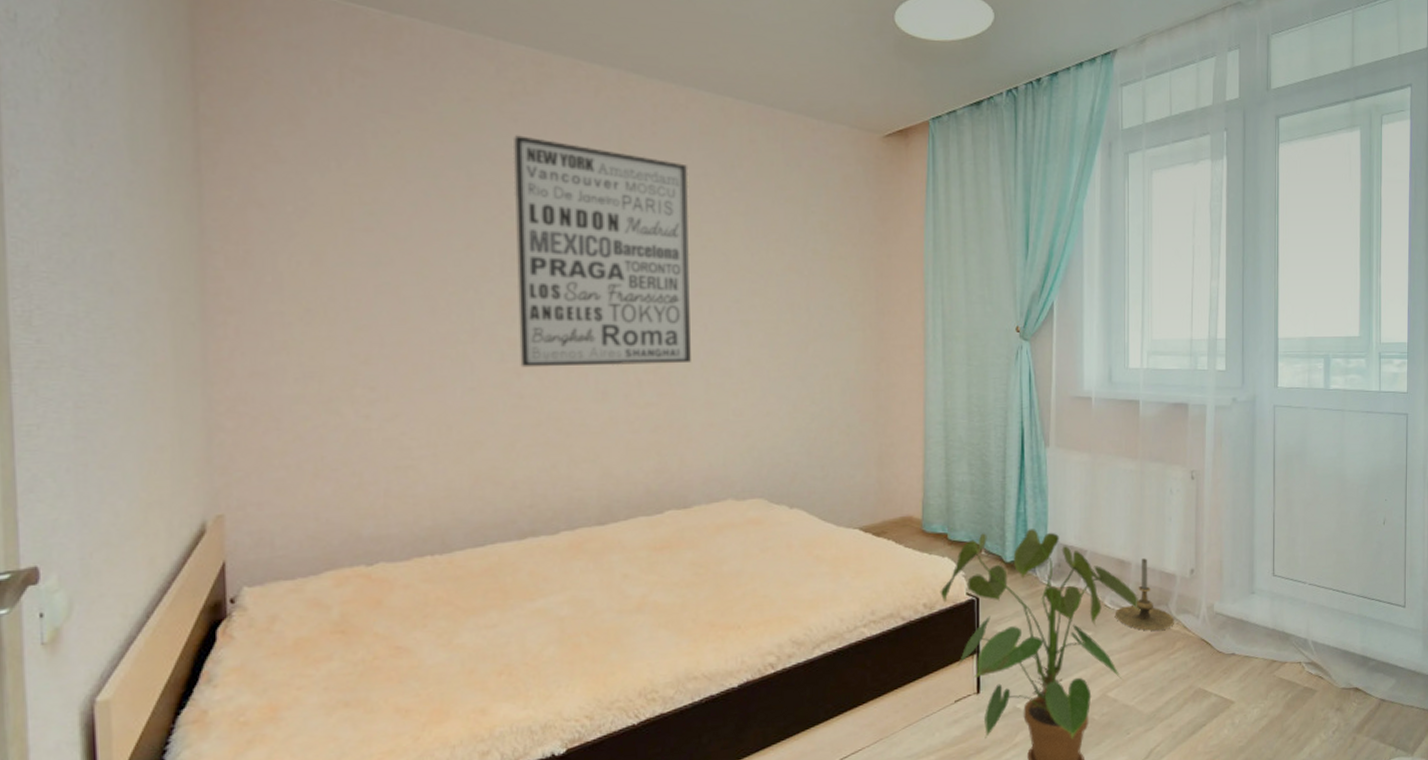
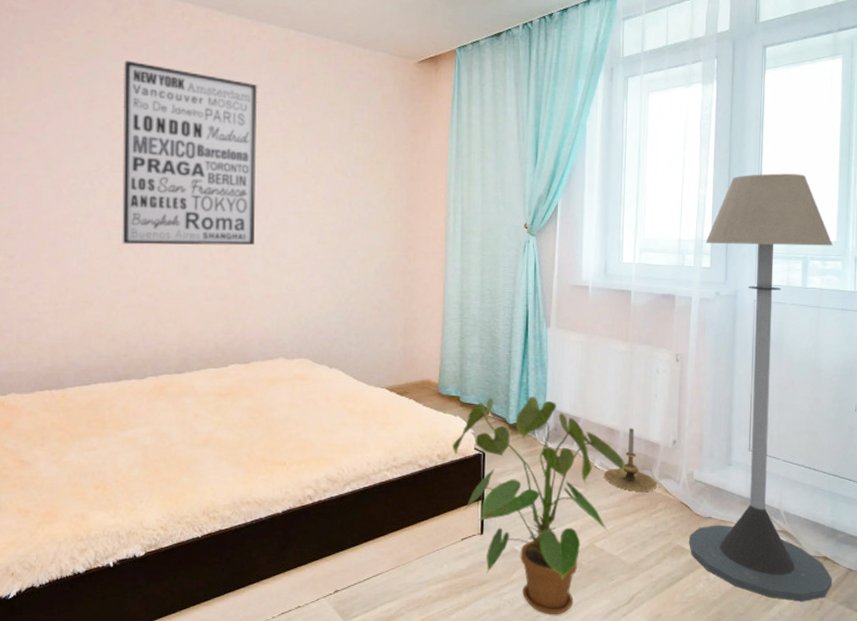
floor lamp: none [1211,261,1364,740] -> present [689,173,833,602]

